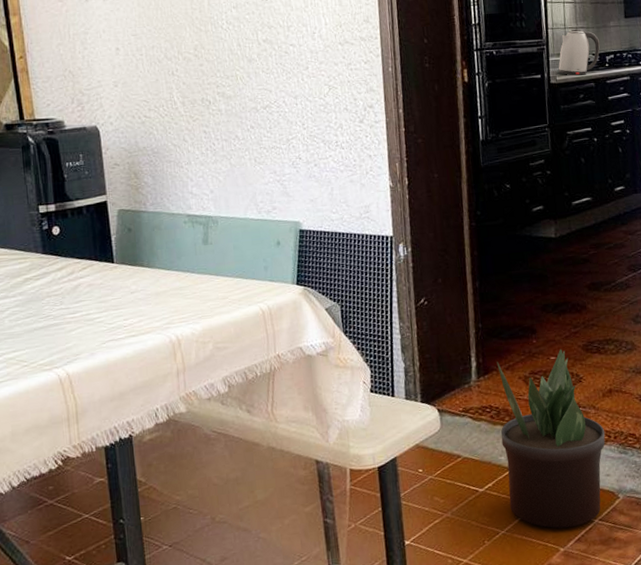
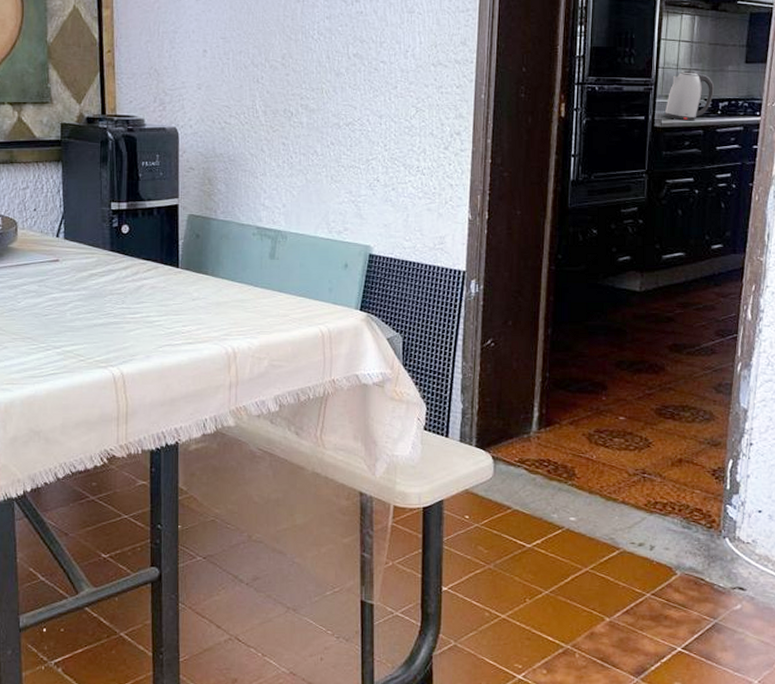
planter: present [497,349,606,529] -> none [556,409,669,598]

